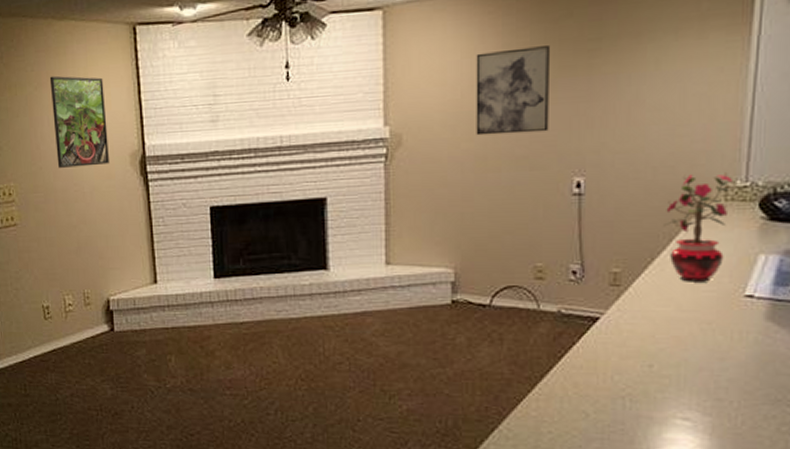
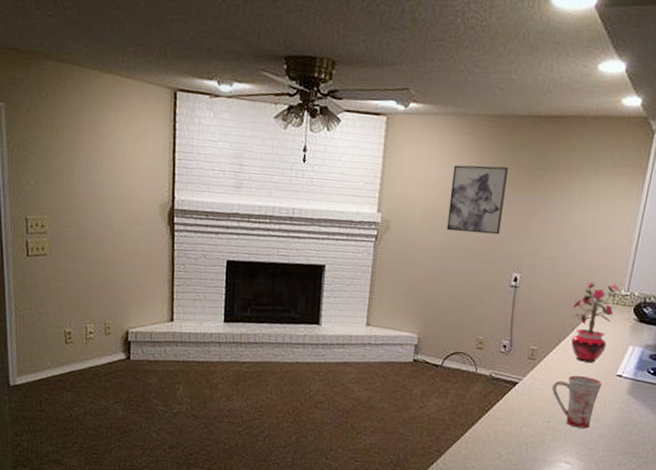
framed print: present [49,75,109,168] -> none [91,123,142,211]
mug: none [650,302,724,371] -> present [552,375,602,429]

